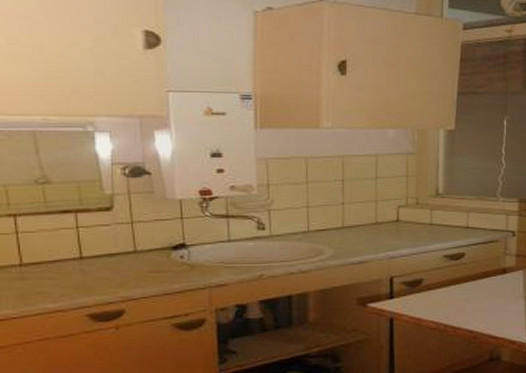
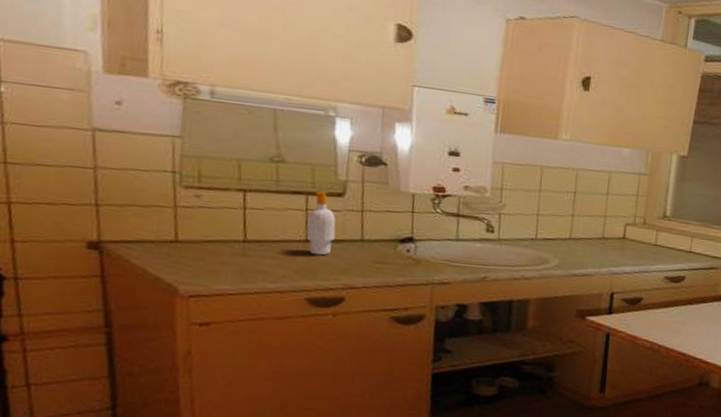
soap bottle: none [78,207,108,271] -> present [306,191,336,256]

